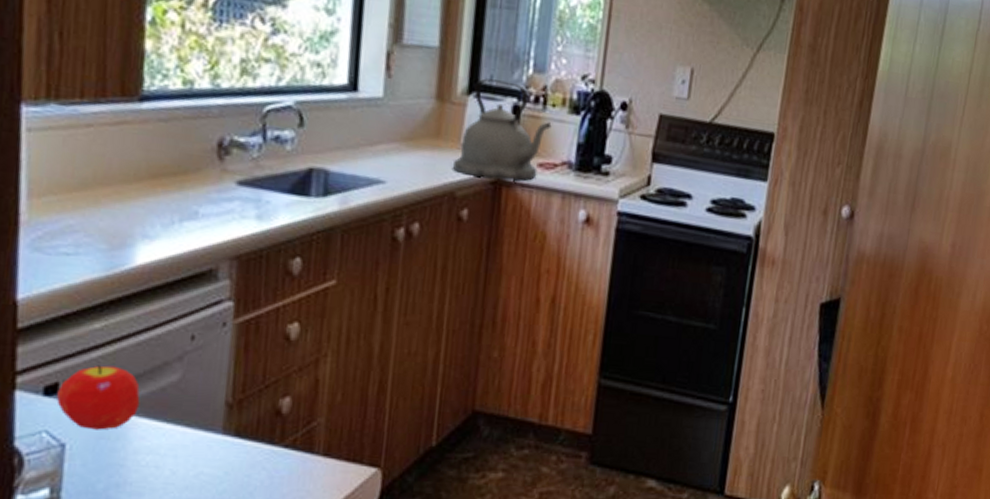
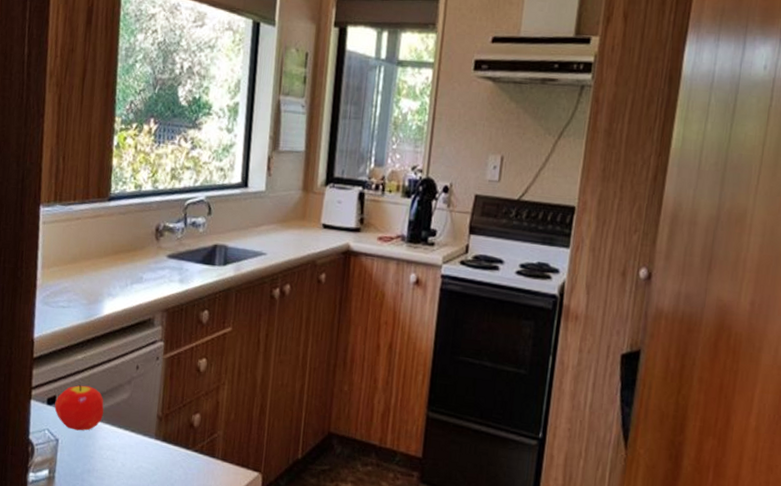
kettle: present [453,78,552,181] -> none [315,173,389,252]

